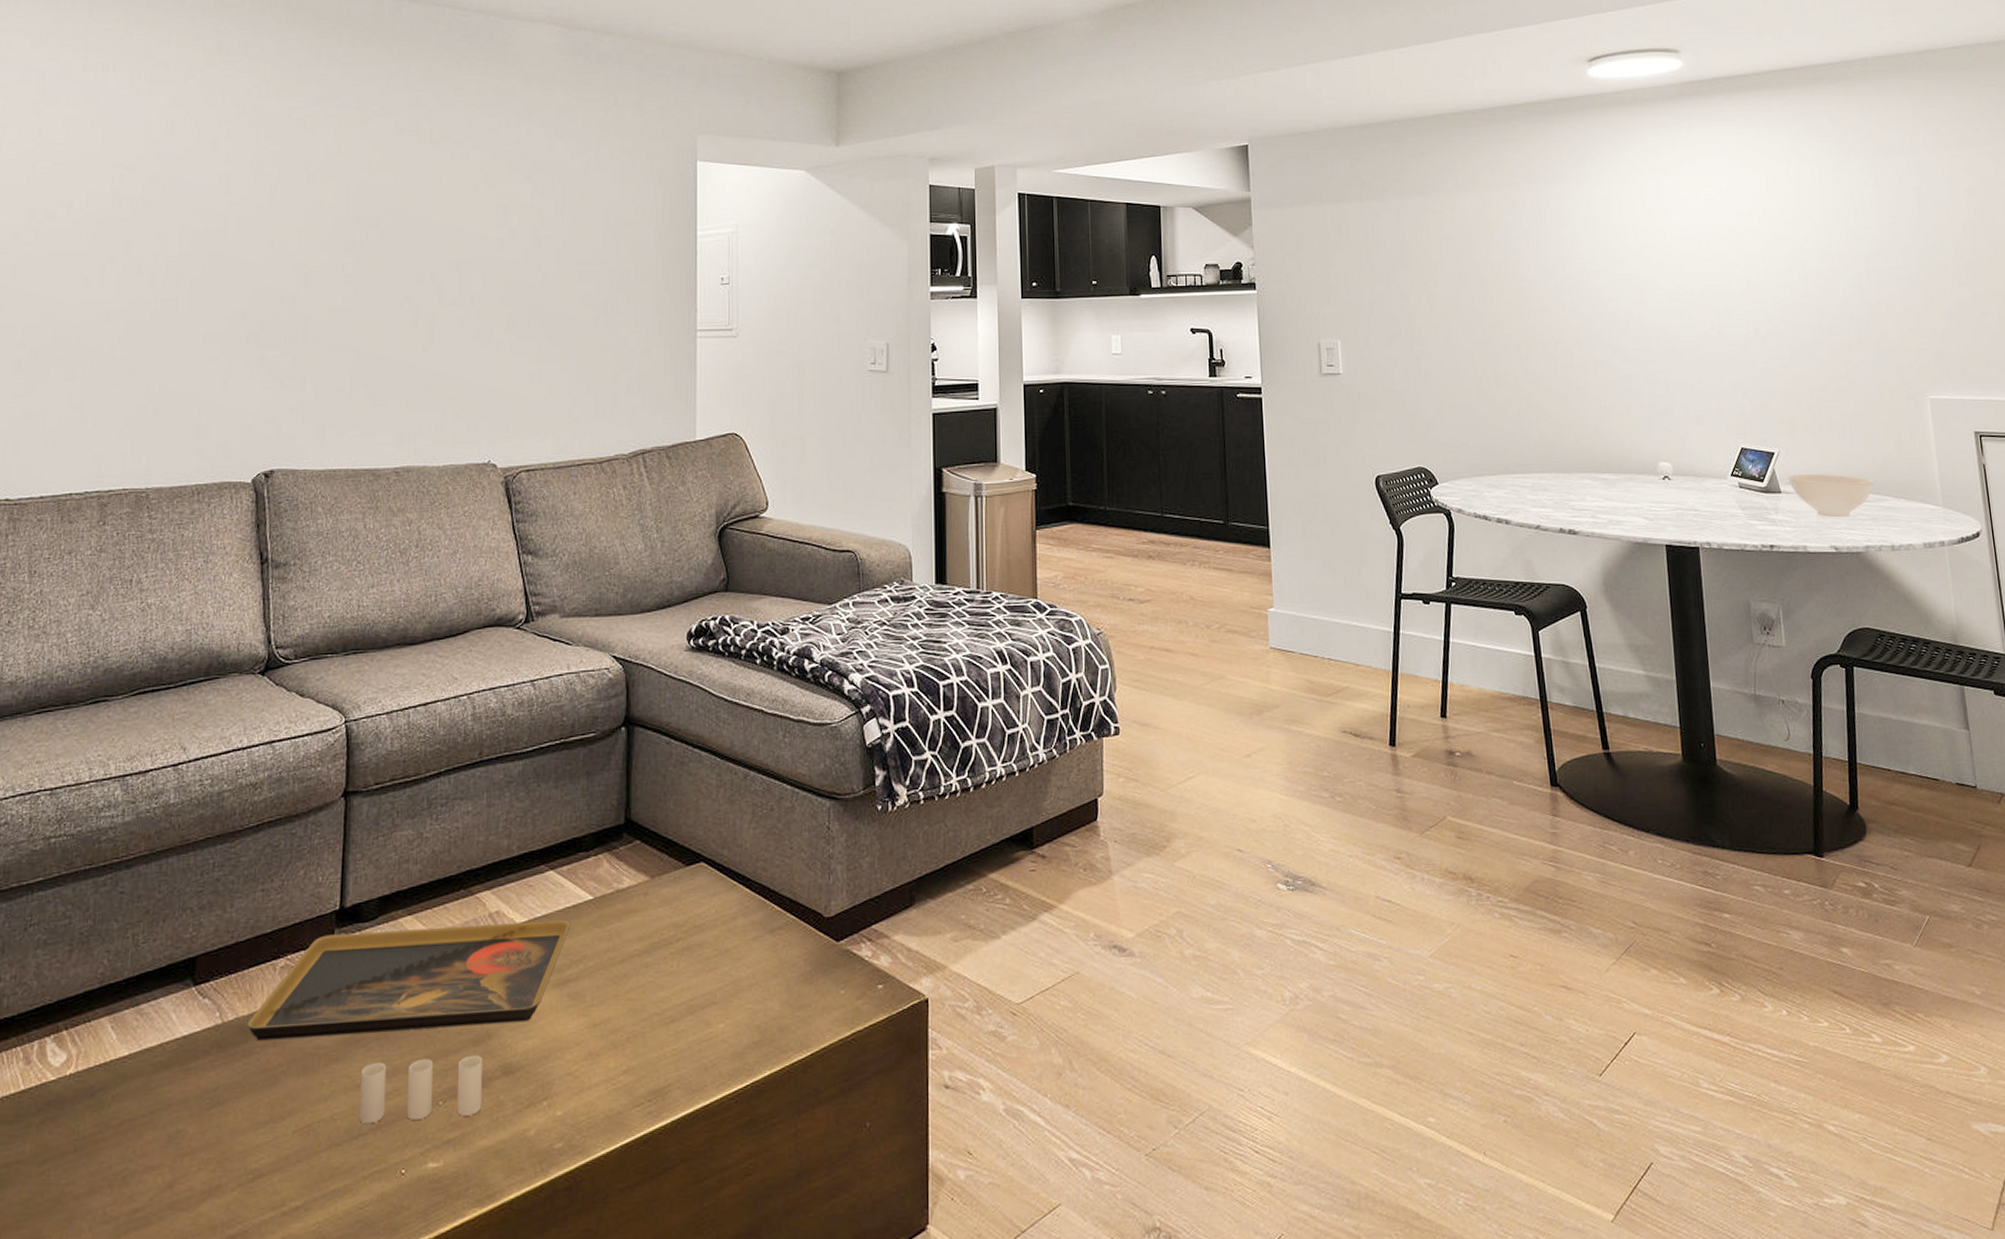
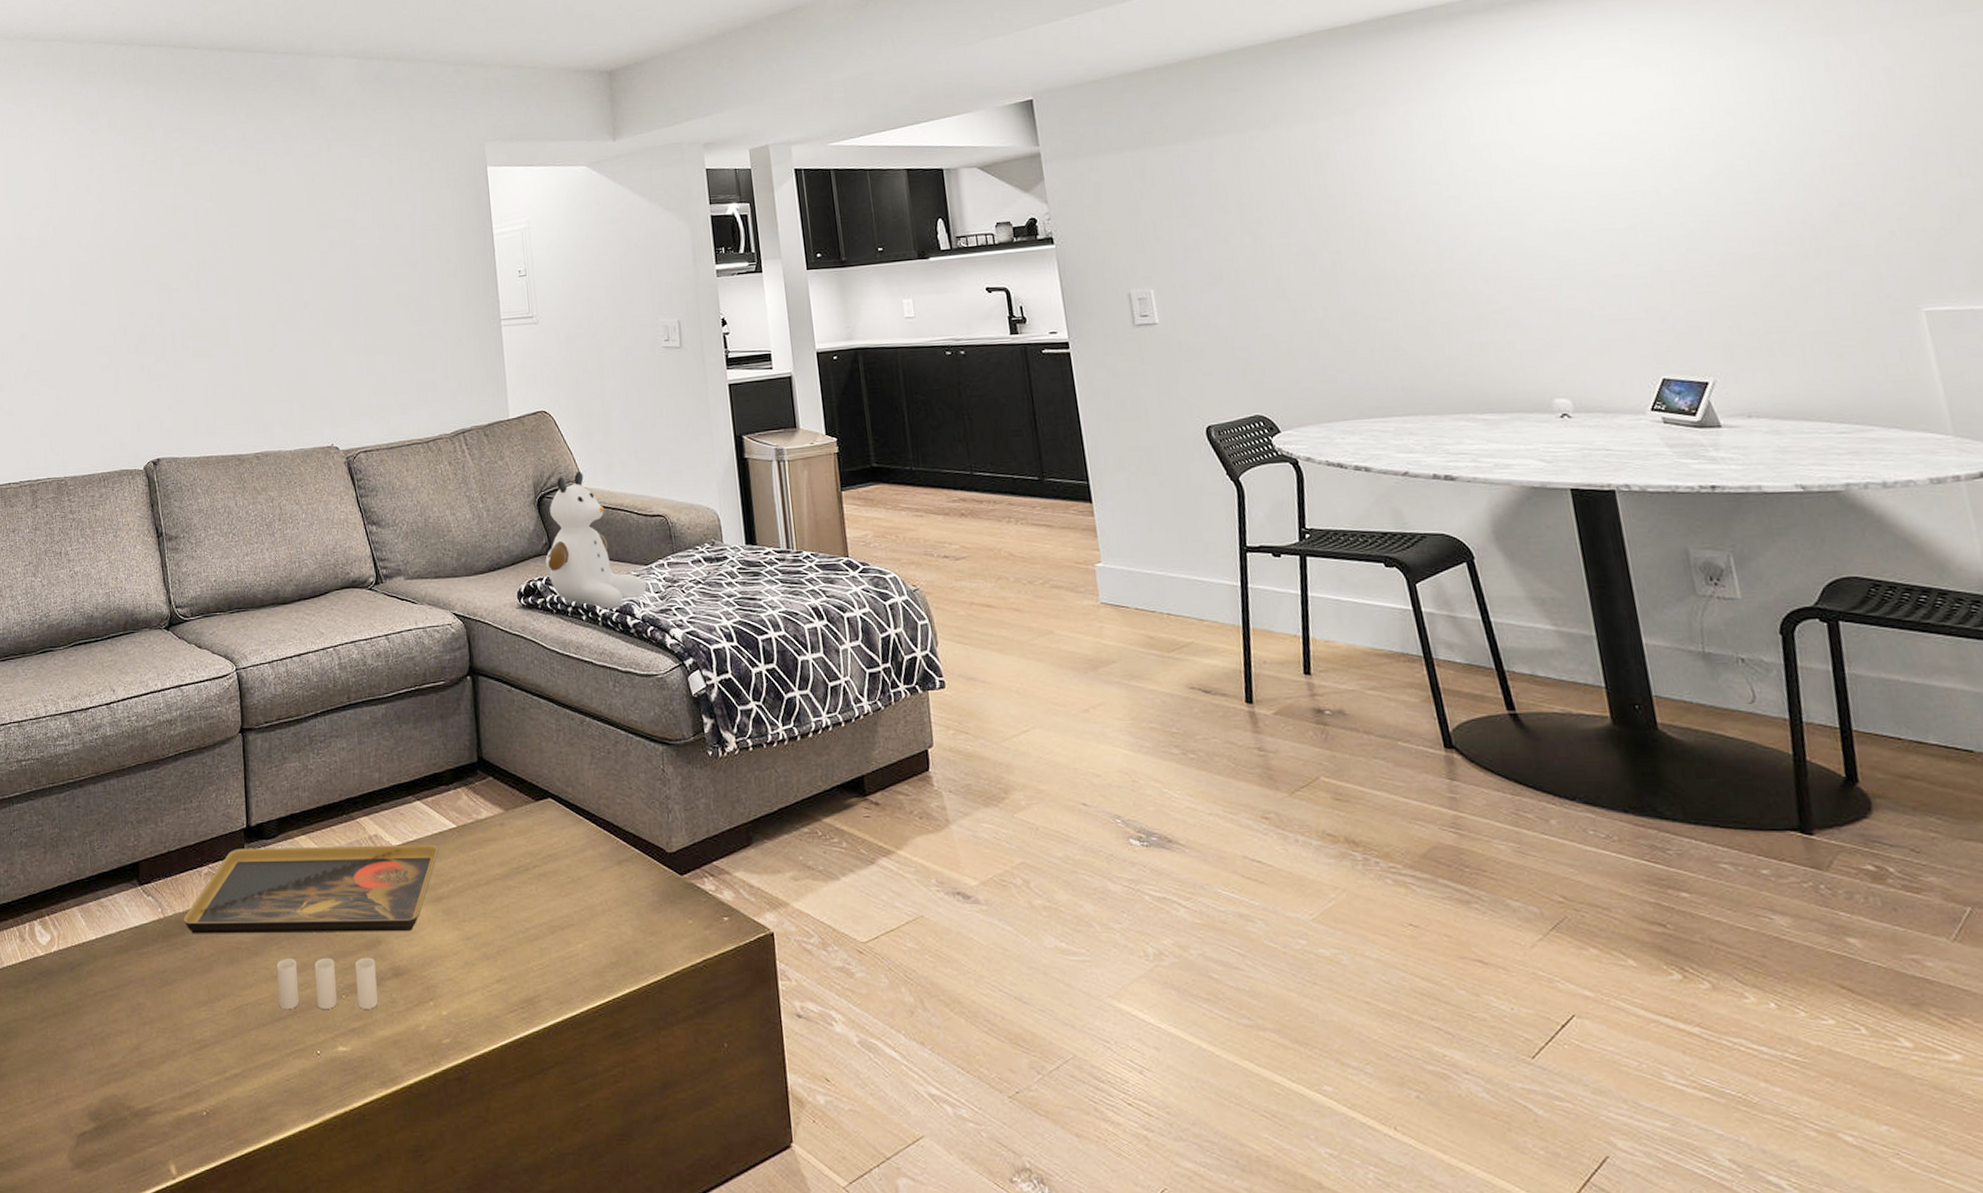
stuffed animal: none [722,501,829,652] -> present [545,471,647,609]
bowl: present [1787,474,1874,518] -> none [1728,404,1852,453]

